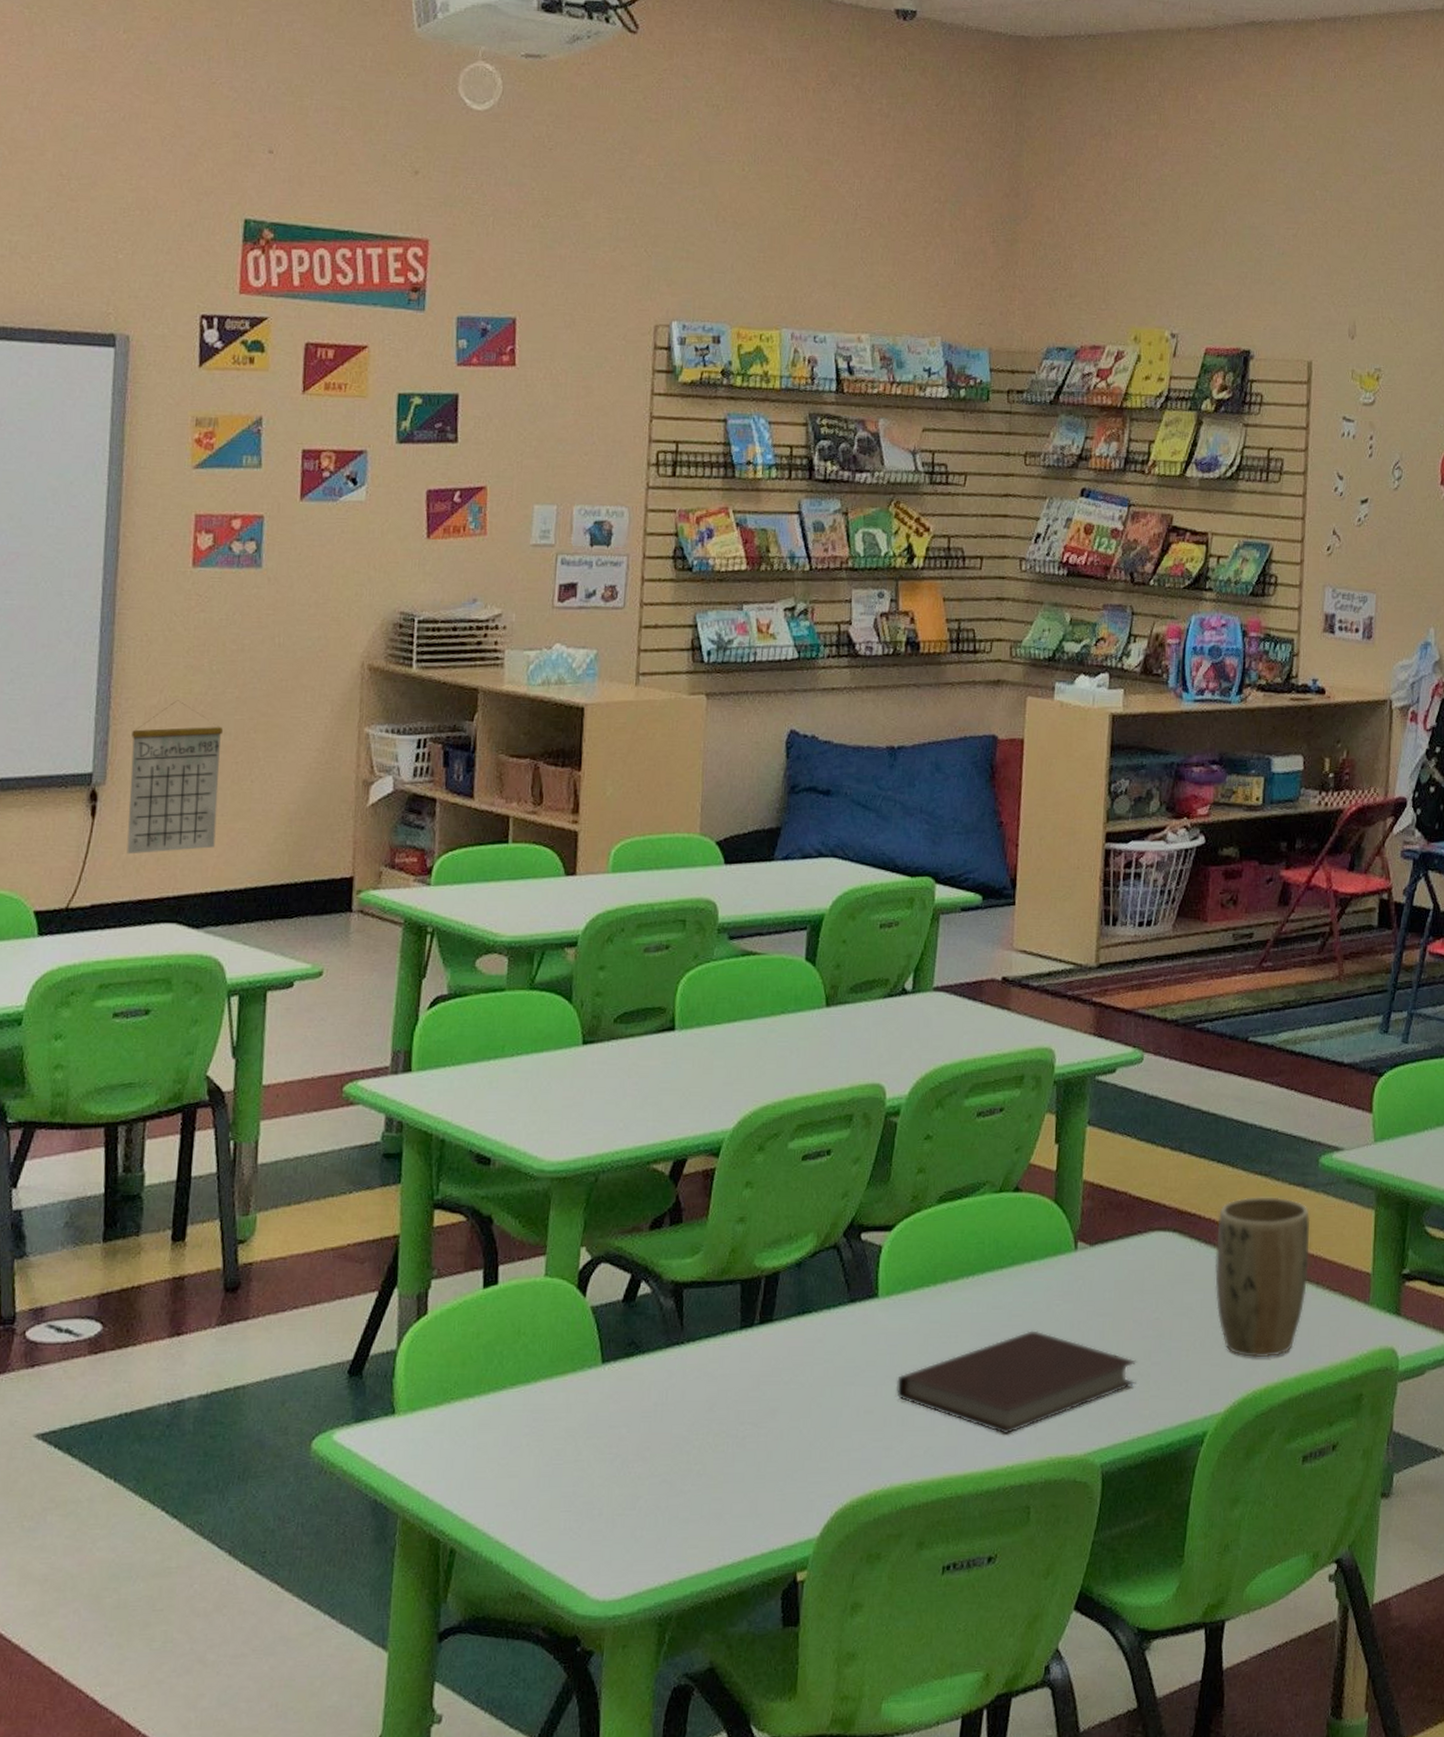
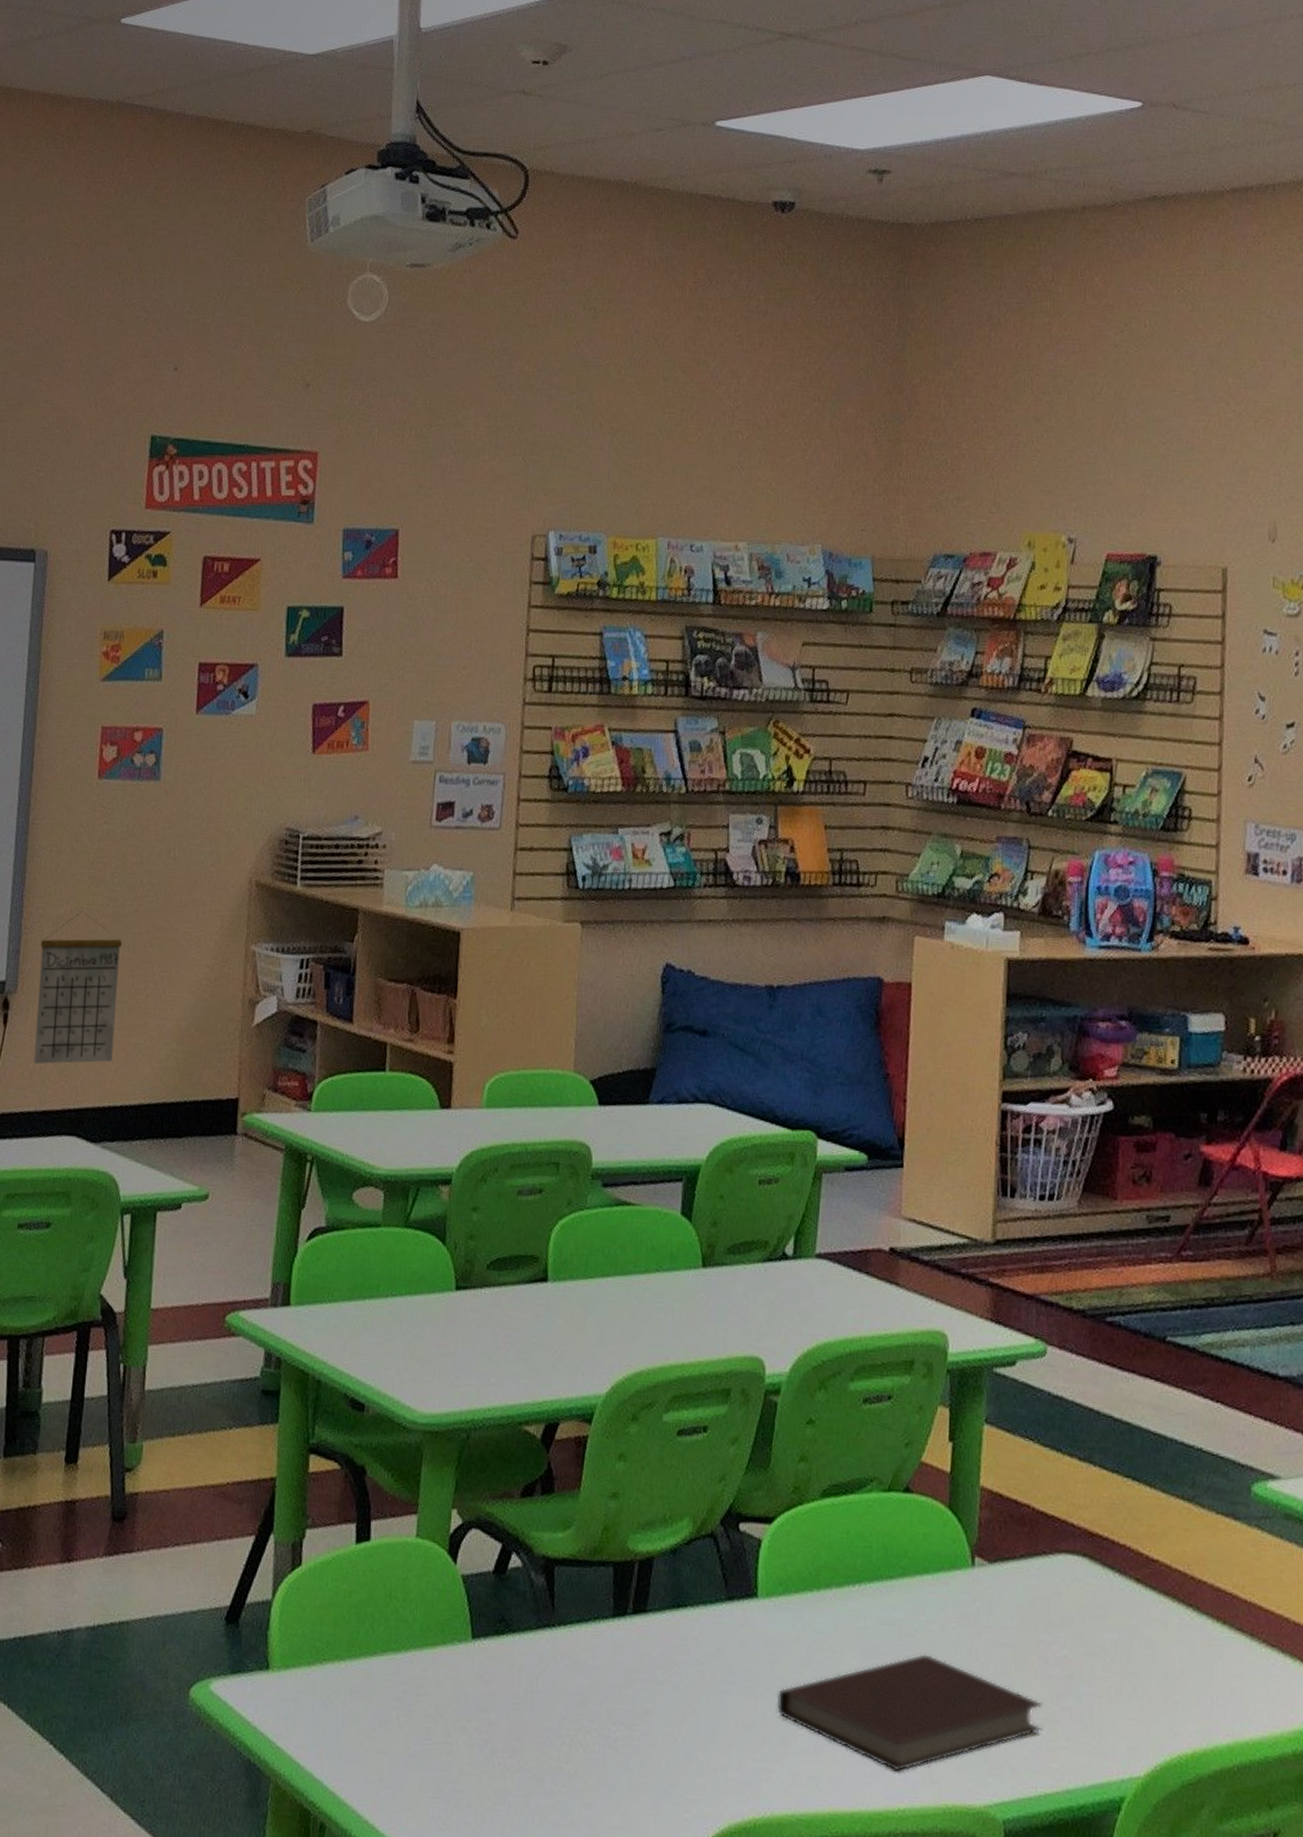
plant pot: present [1215,1197,1311,1358] -> none [1131,1524,1242,1718]

